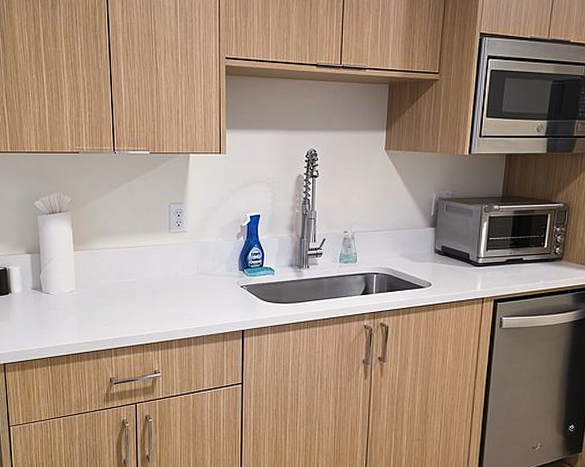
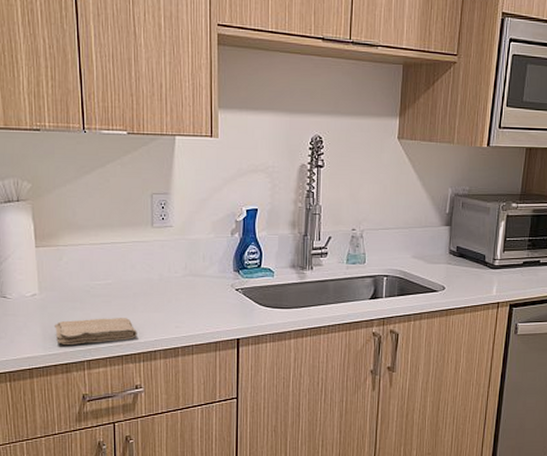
washcloth: none [87,311,156,334] -> present [53,318,137,344]

